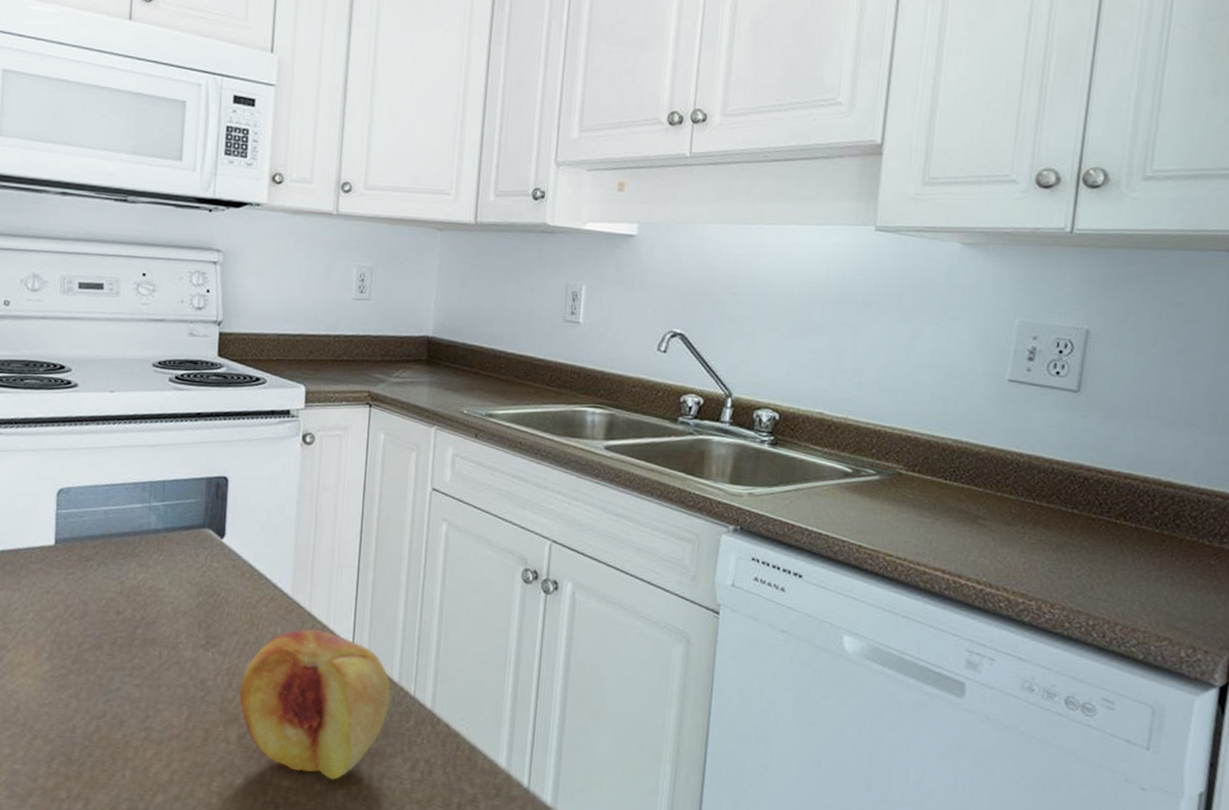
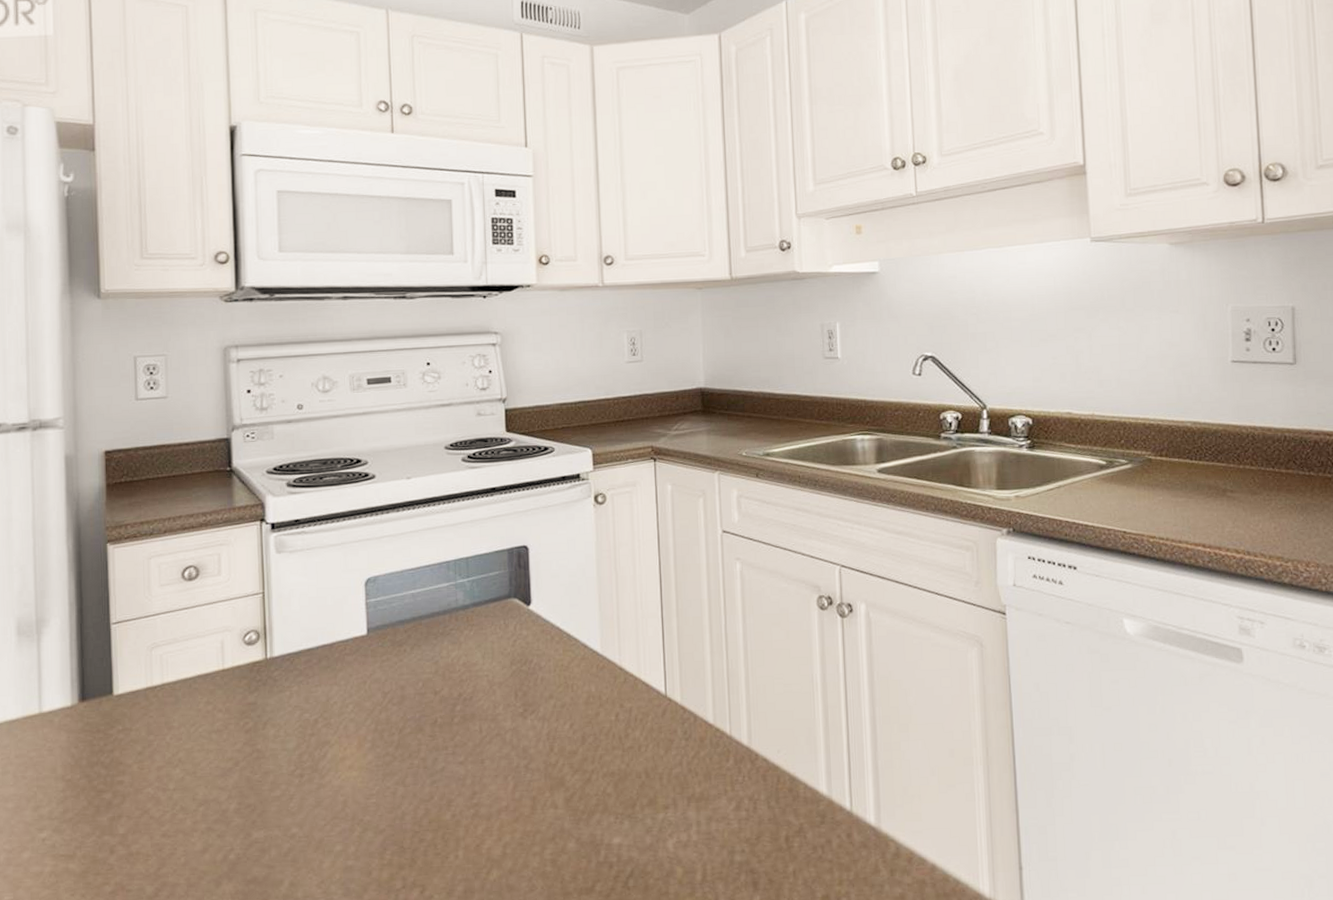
fruit: present [239,629,392,781] -> none [561,682,709,831]

